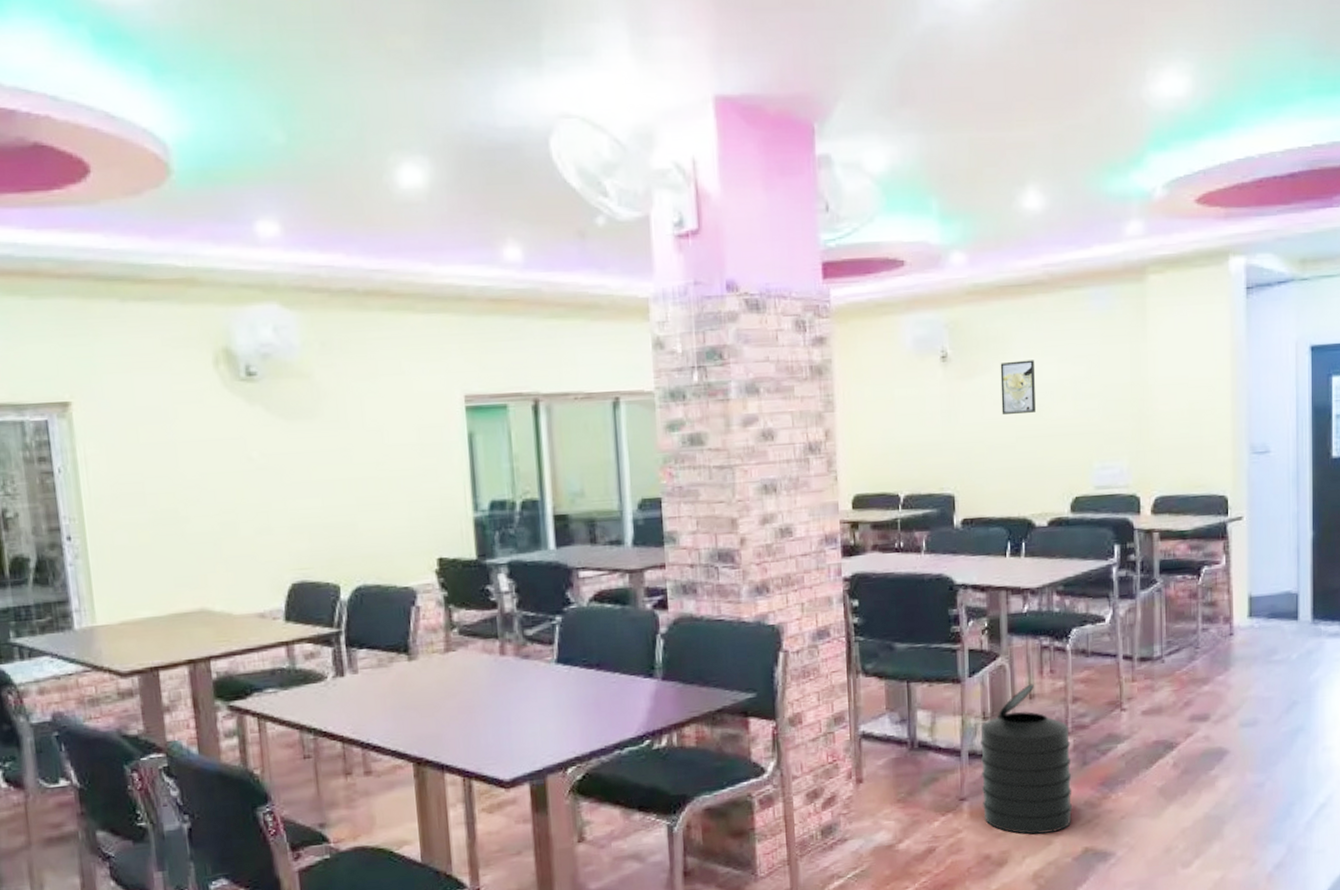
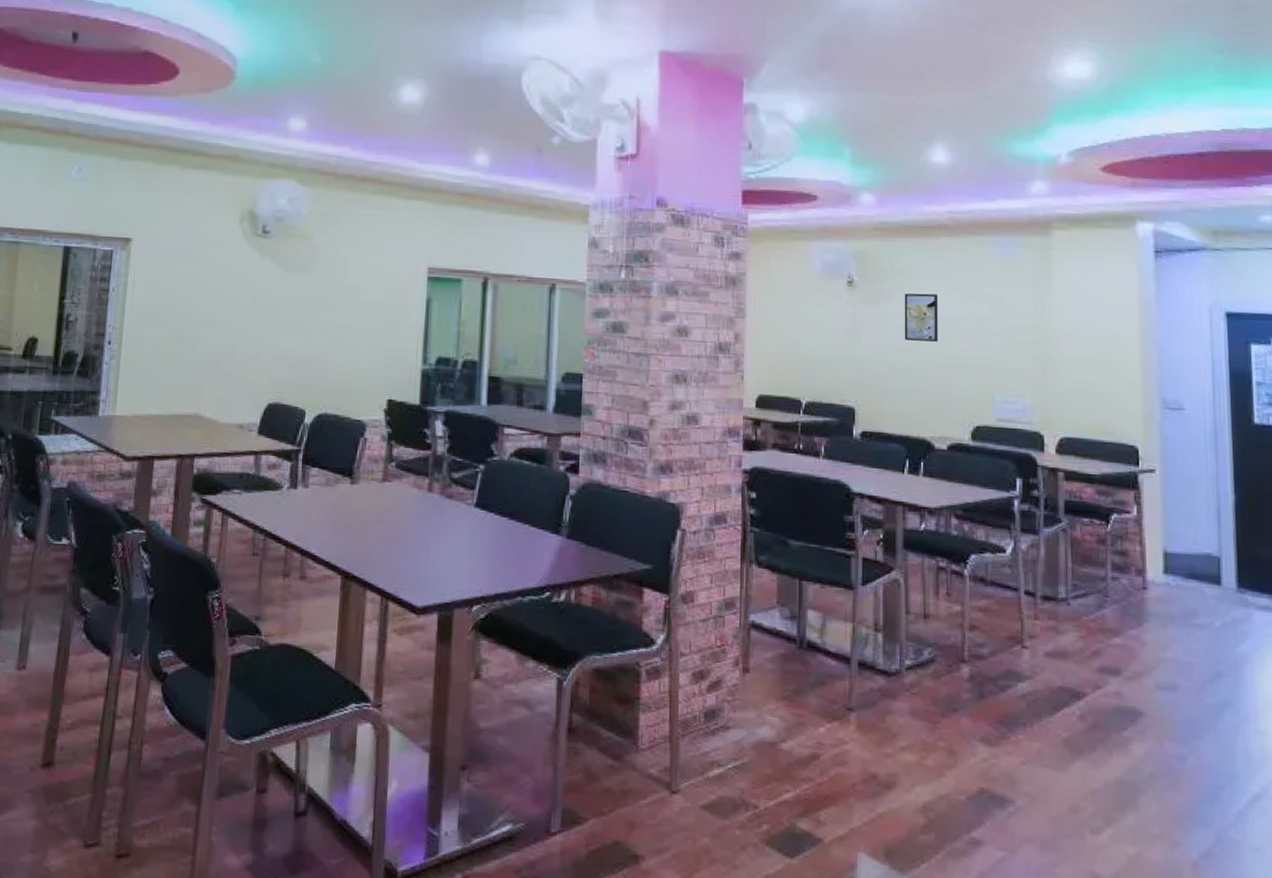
trash can: present [981,684,1073,835] -> none [871,603,968,764]

